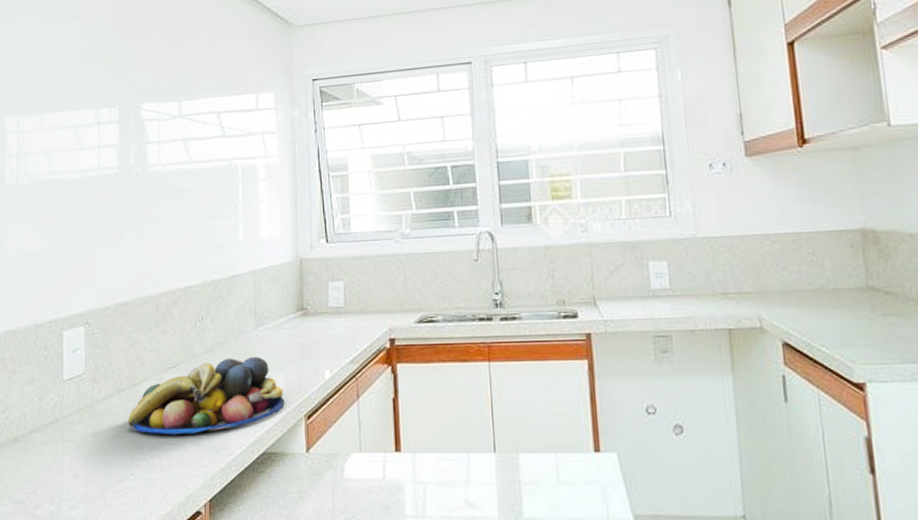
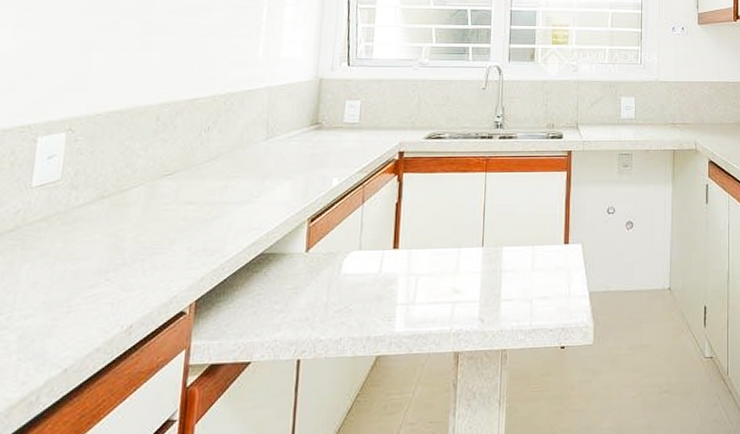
fruit bowl: present [127,356,285,435] -> none [108,165,289,240]

